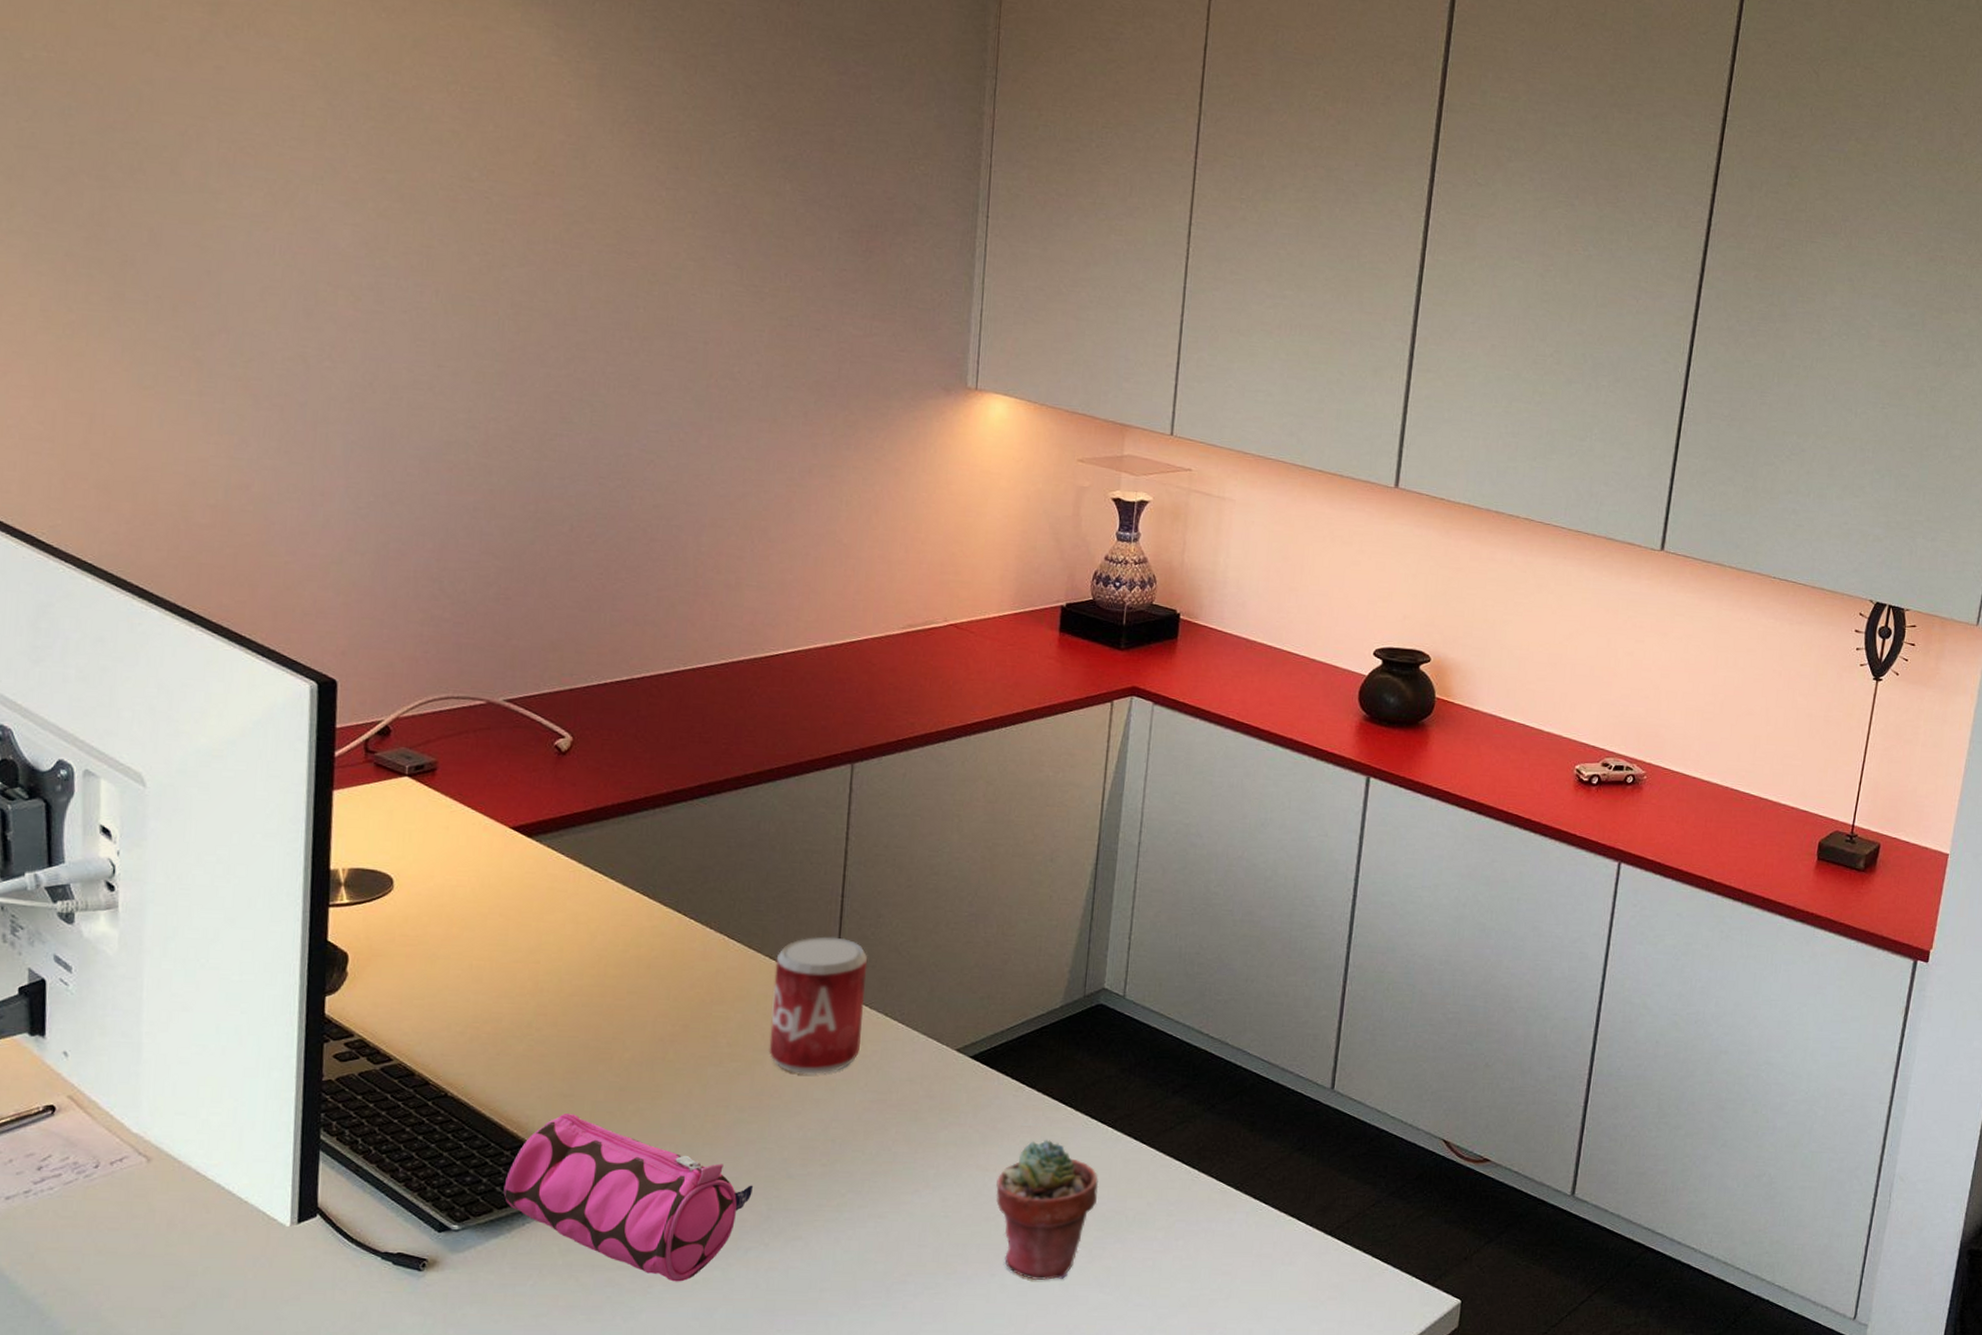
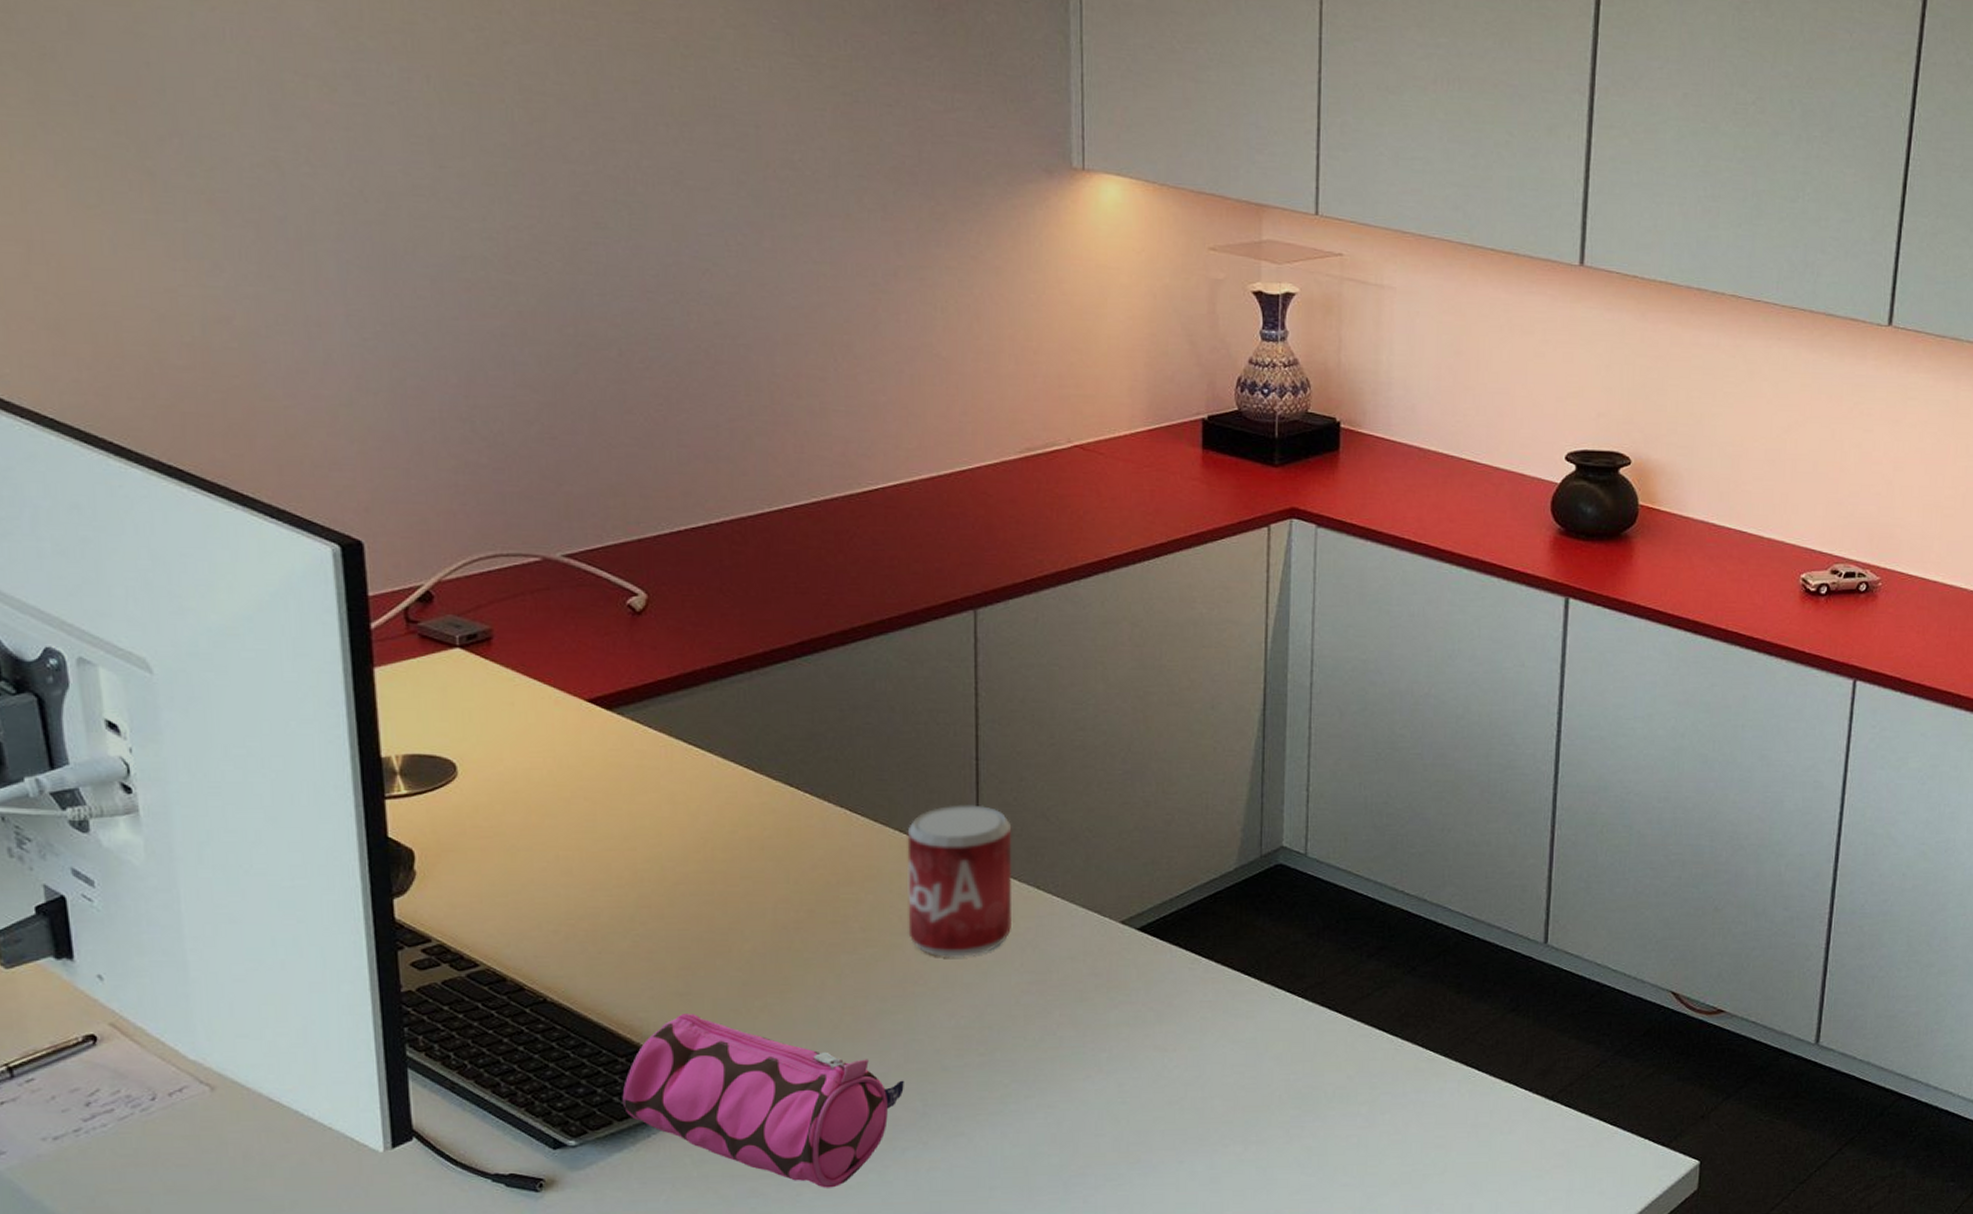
potted succulent: present [996,1139,1099,1281] -> none [1177,1013,1292,1166]

